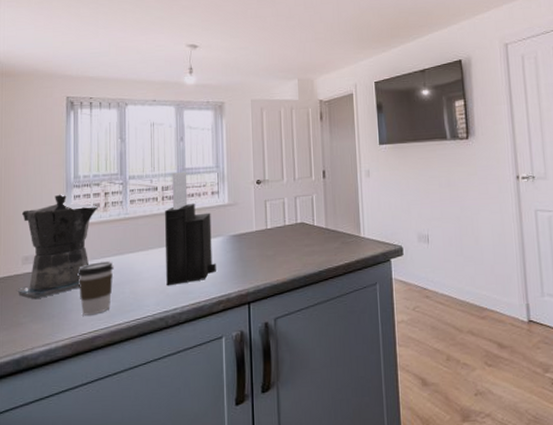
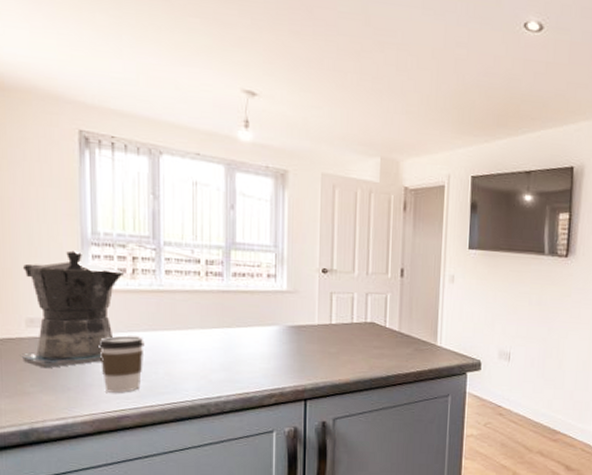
knife block: present [165,171,216,286] -> none [209,245,269,372]

